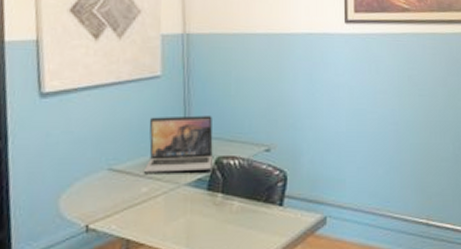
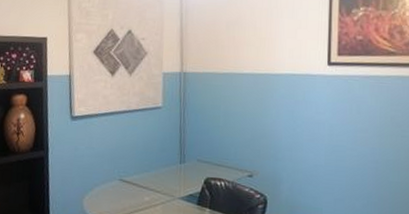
laptop: present [143,115,213,173] -> none [146,140,203,188]

